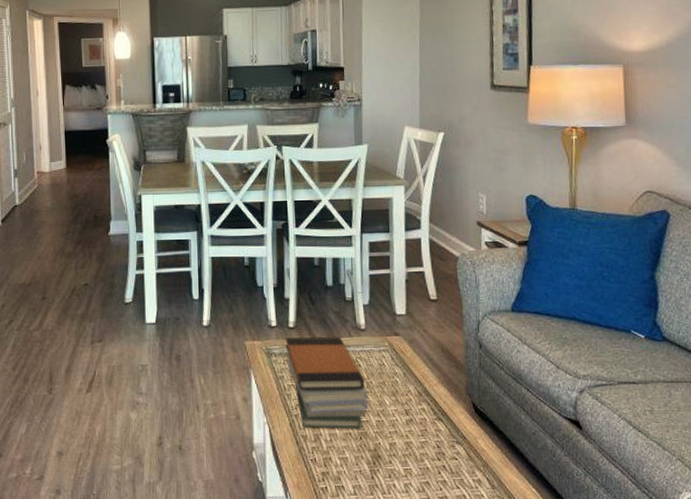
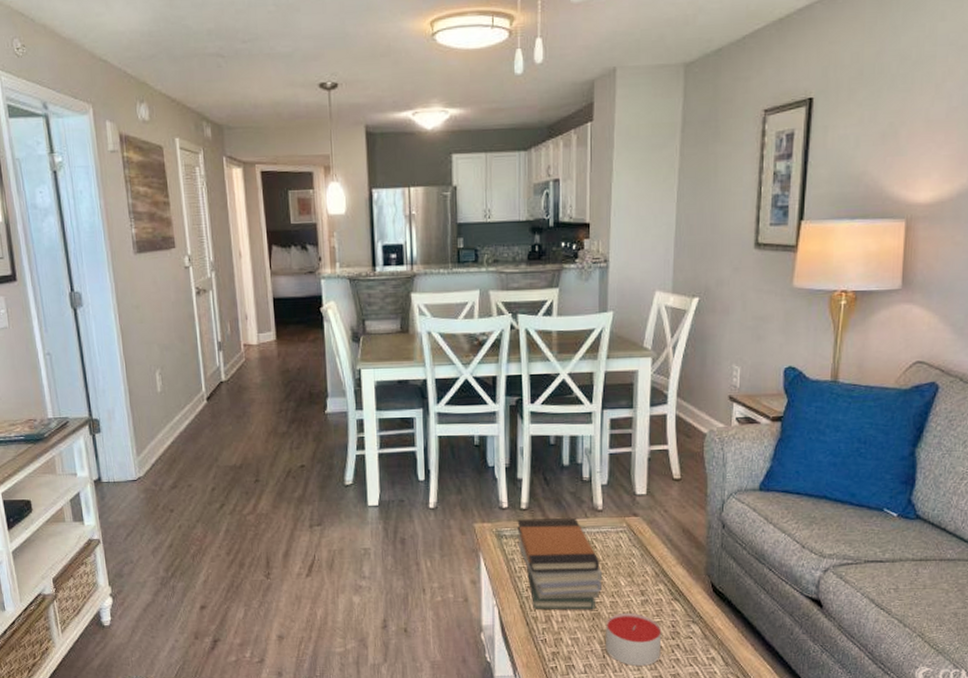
candle: none [373,433,428,487] -> present [606,613,662,666]

